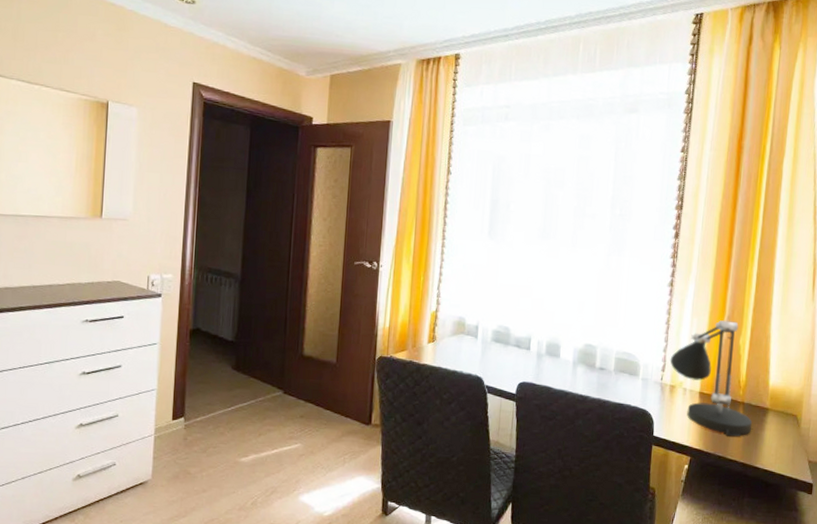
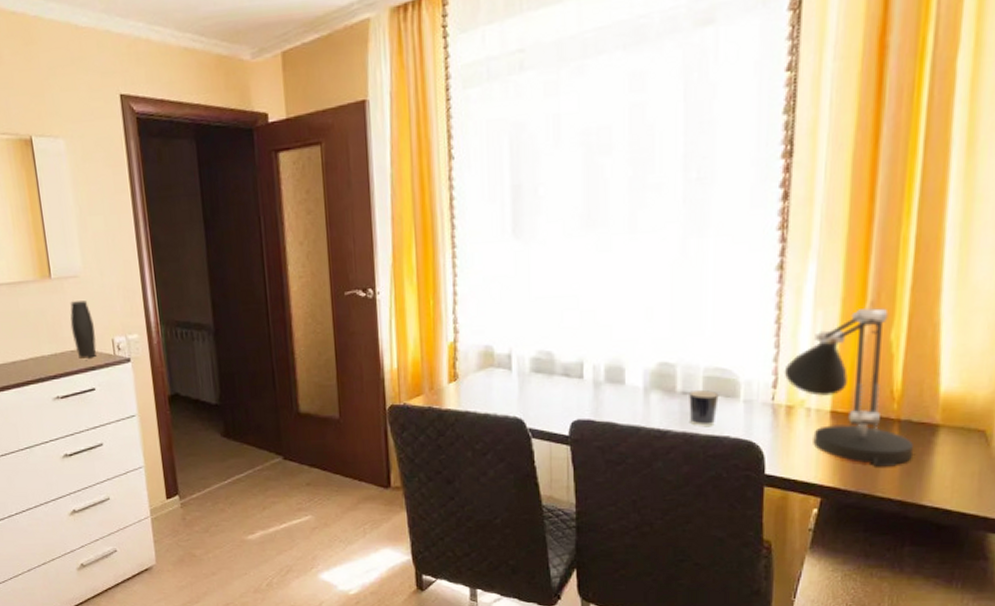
vase: none [111,240,134,290] -> present [70,301,97,359]
mug: none [603,367,625,395] -> present [689,389,719,426]

